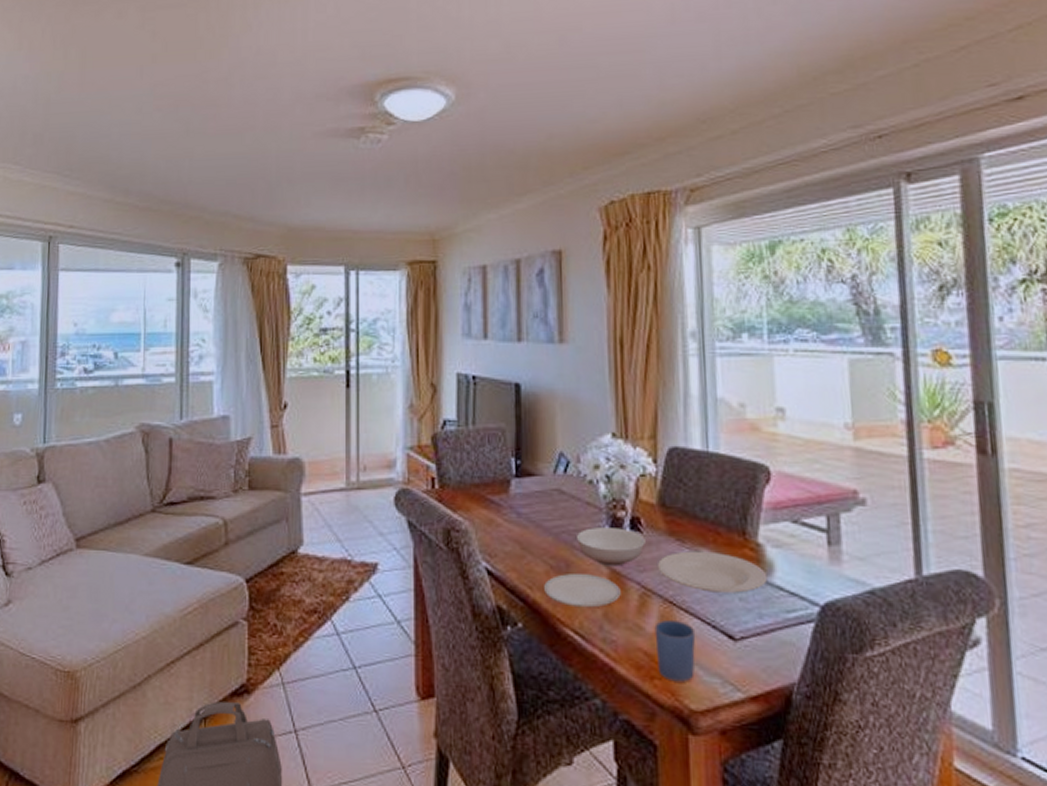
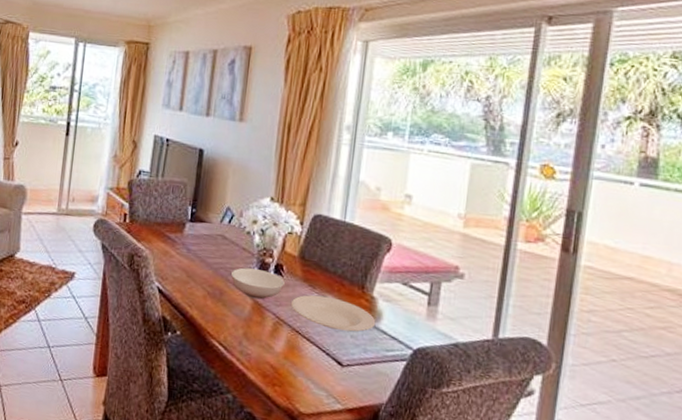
plate: present [544,574,621,608] -> none [200,299,260,328]
mug: present [654,620,696,682] -> none [279,344,313,392]

